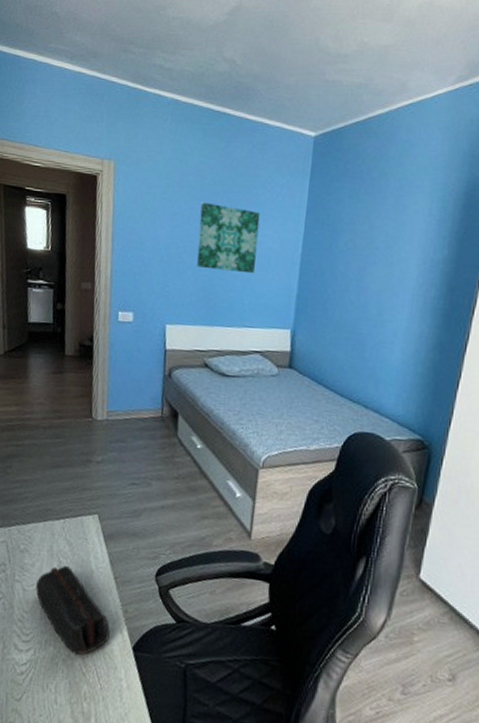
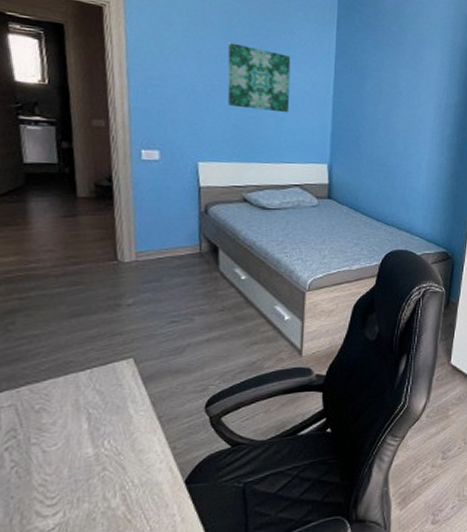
pencil case: present [35,565,110,656] -> none [60,415,157,505]

